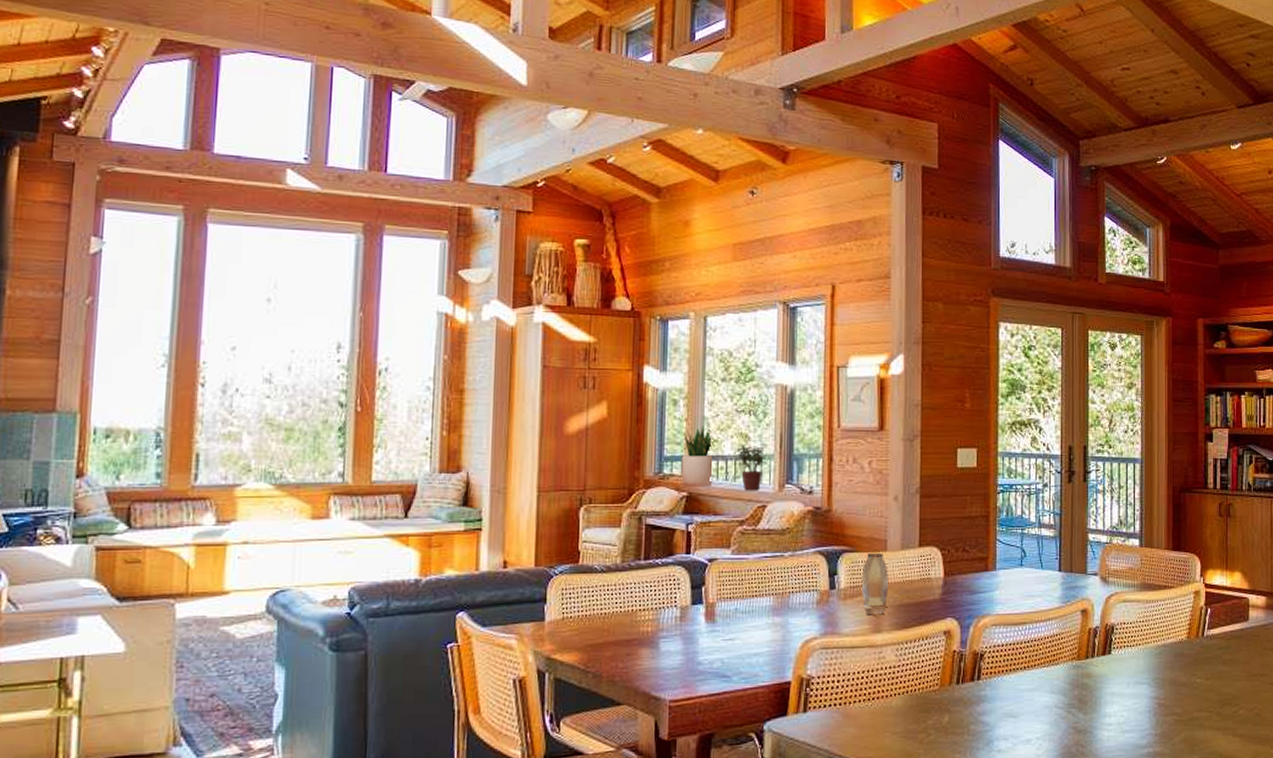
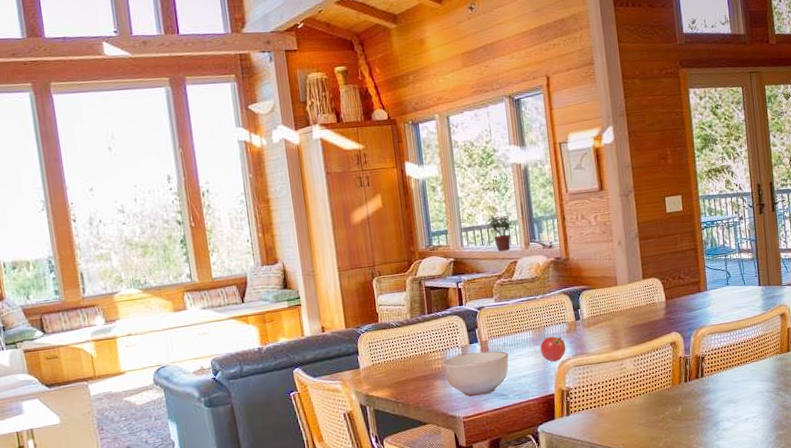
bowl: none [653,616,739,674] -> present [442,351,509,396]
planter: present [681,426,714,487] -> none [444,204,473,254]
fruit: none [780,607,814,640] -> present [540,336,566,362]
vase: present [861,552,888,615] -> none [599,287,623,337]

